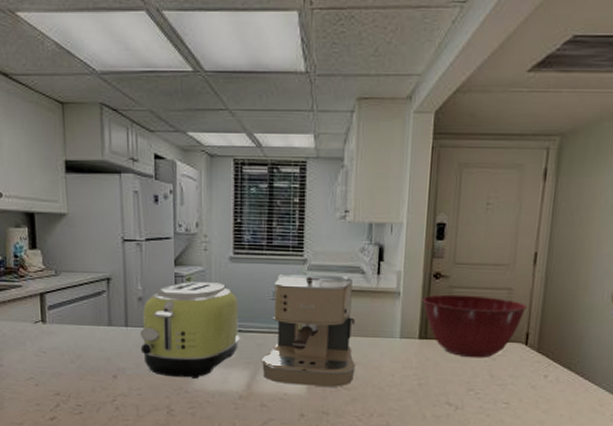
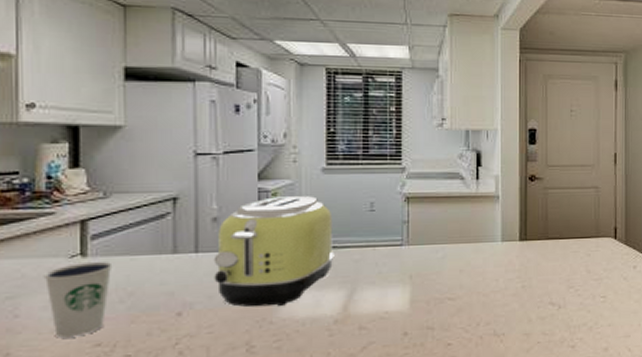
dixie cup: none [17,328,65,386] -> present [43,262,113,338]
coffee maker: present [261,273,356,387] -> none [358,182,459,301]
mixing bowl: present [422,294,527,358] -> none [520,195,613,256]

